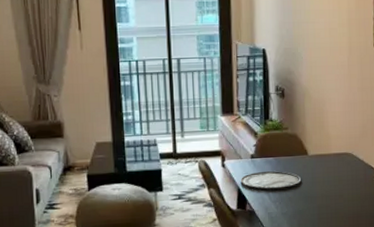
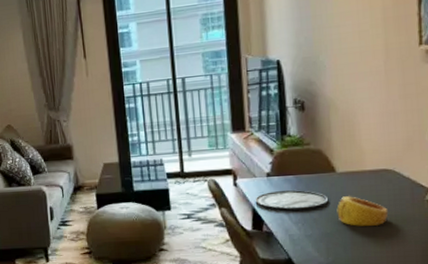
ring: none [307,176,347,204] -> present [336,196,389,226]

